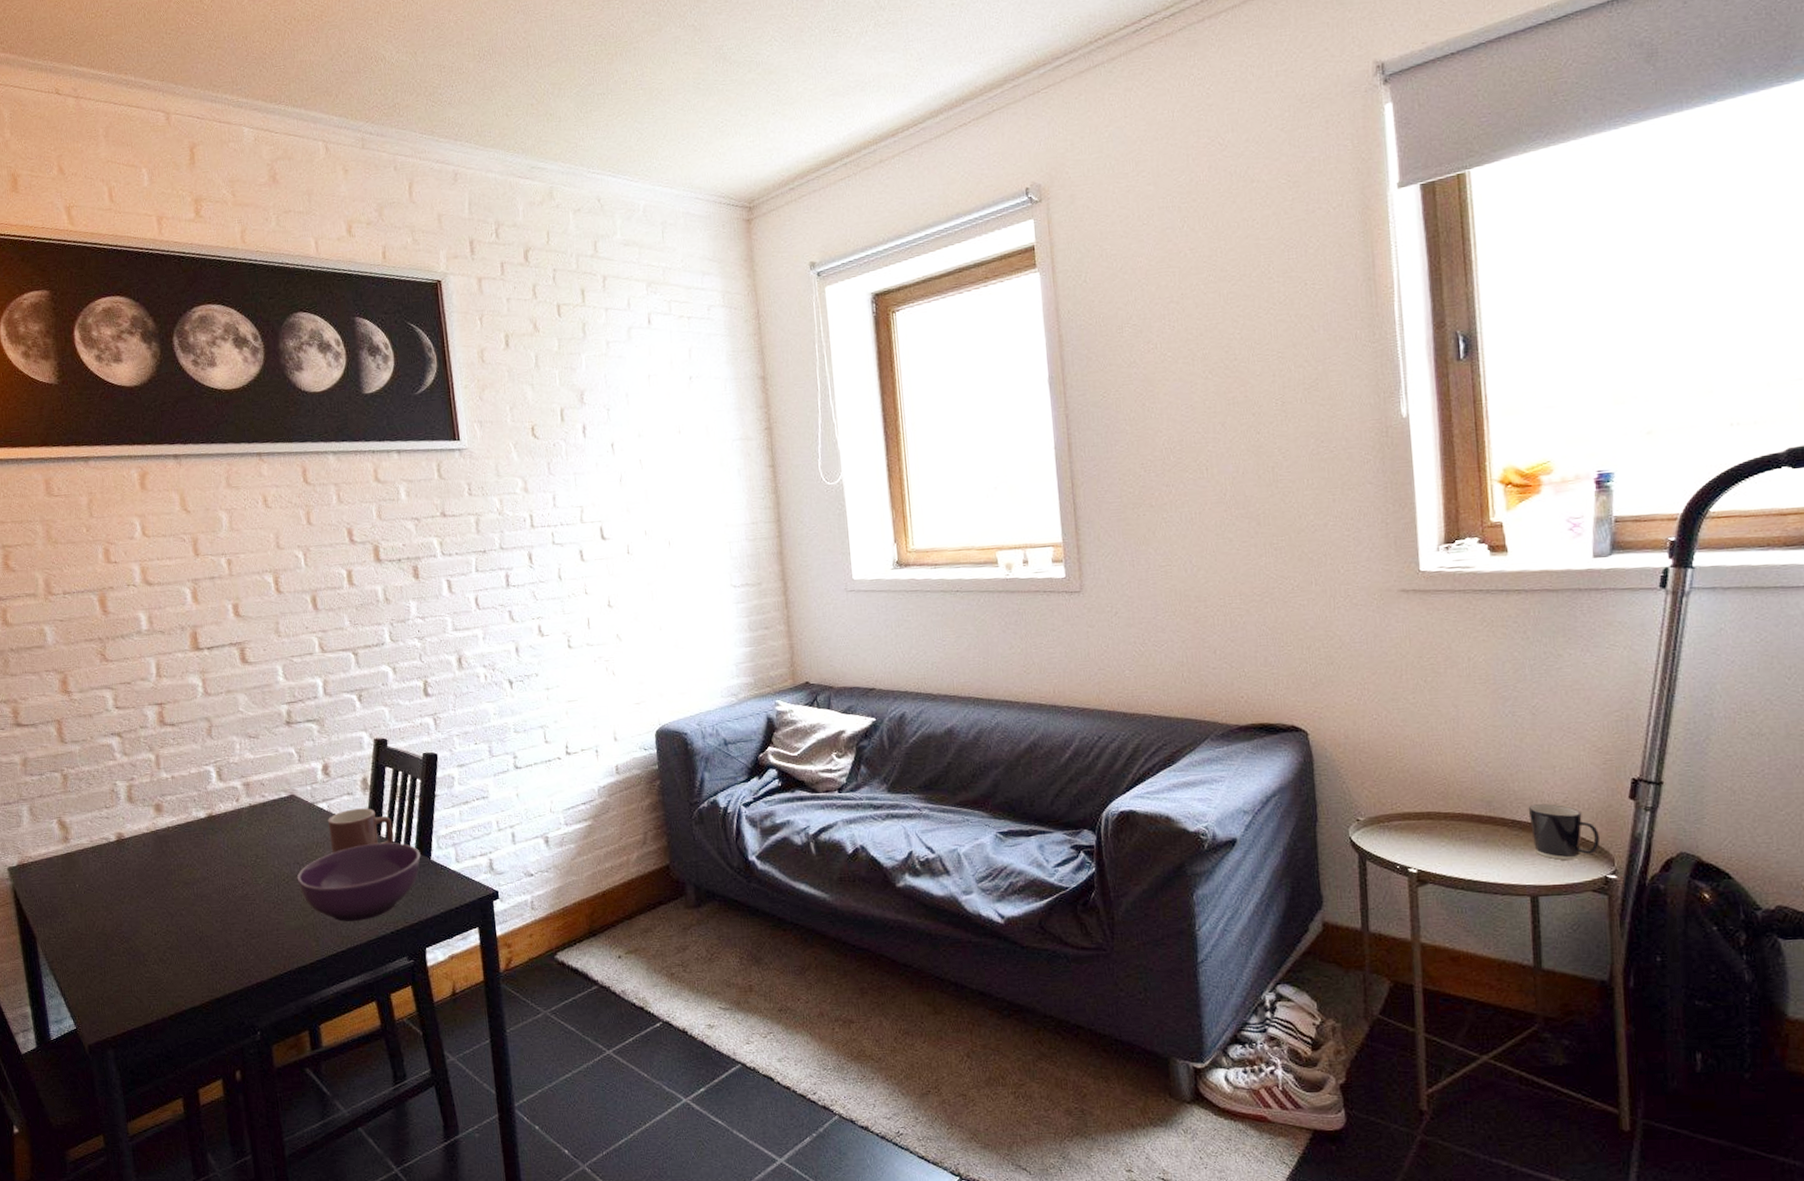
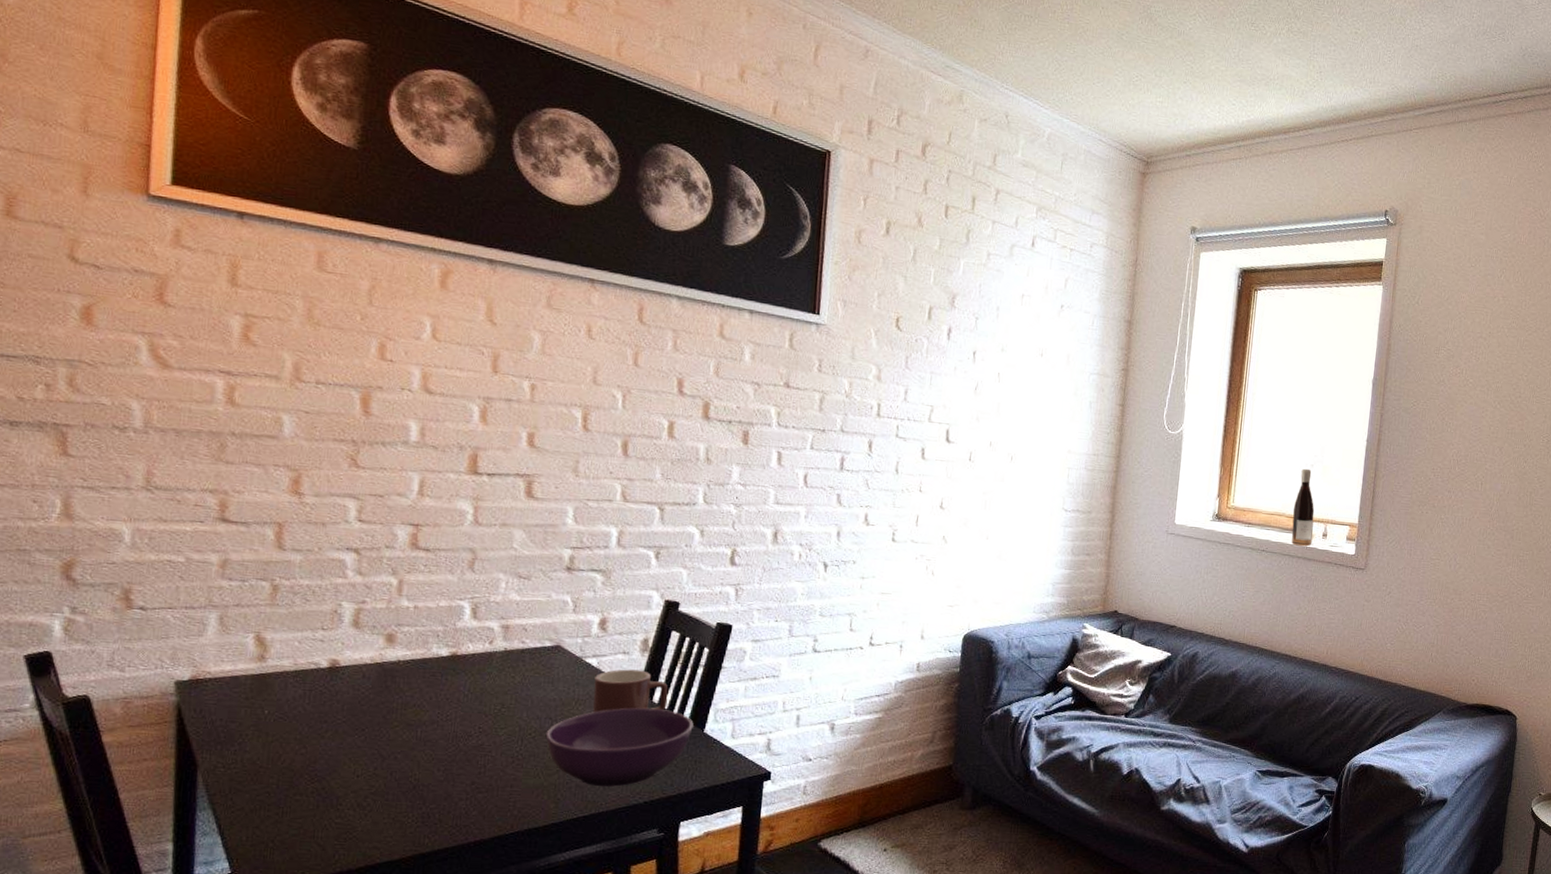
bottle: none [983,492,1013,580] -> present [1291,468,1315,547]

